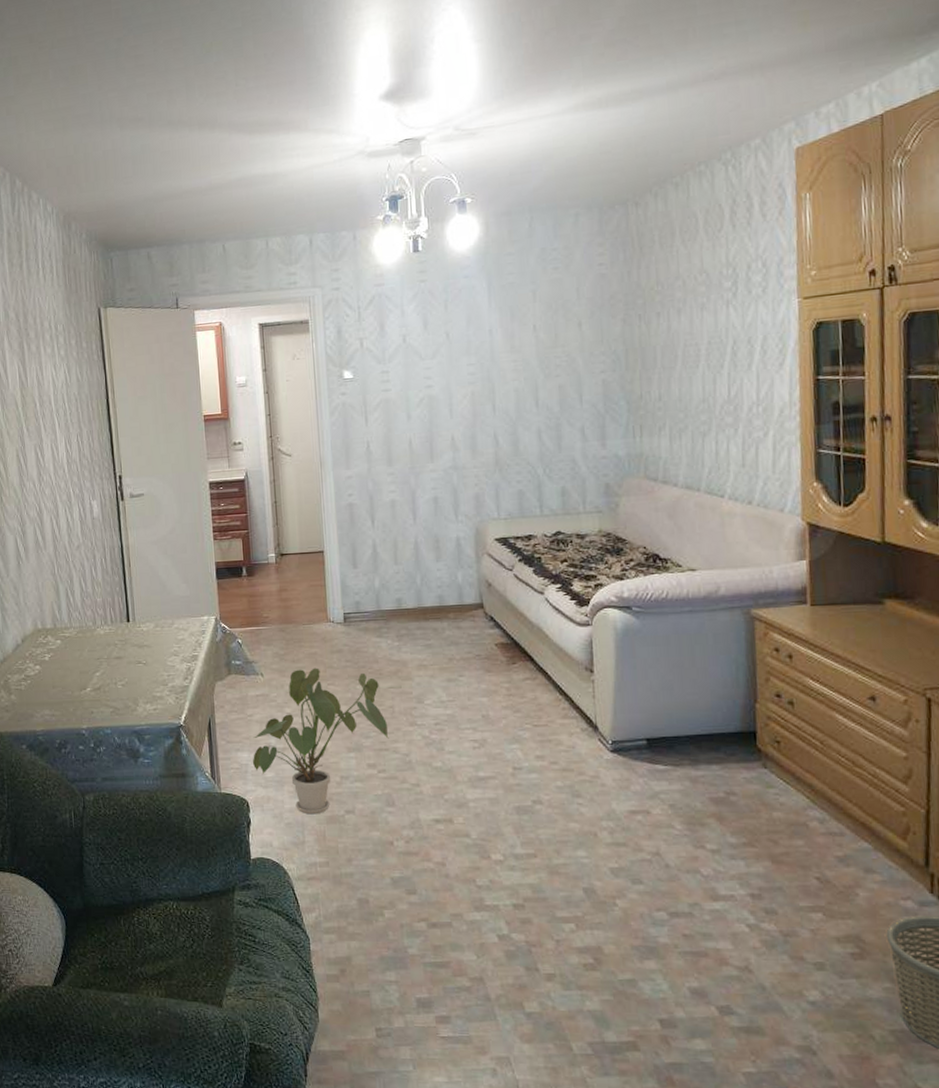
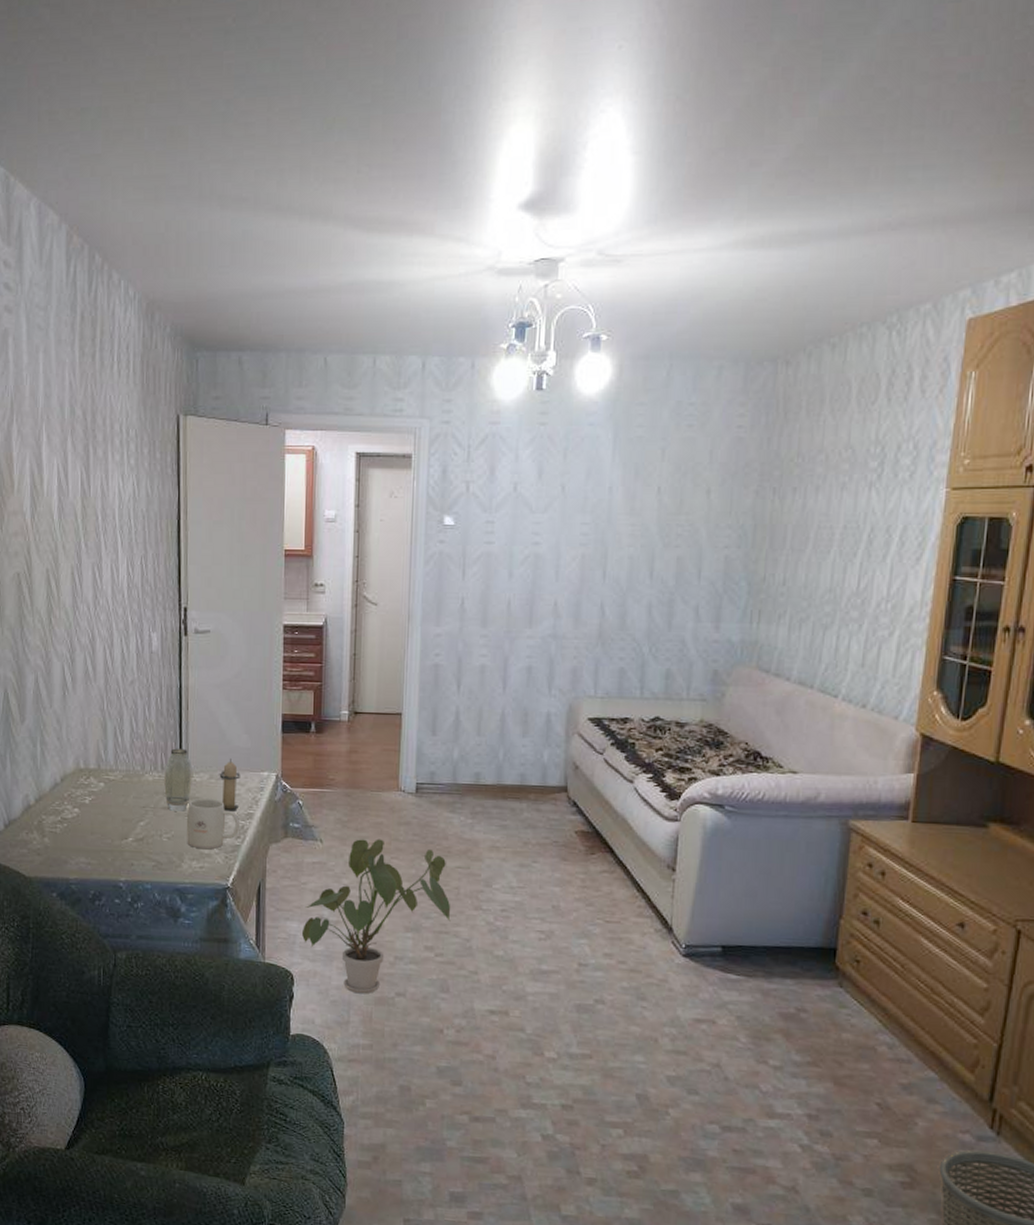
vase: none [114,602,140,660] -> present [164,748,192,811]
mug: none [138,645,186,693] -> present [187,798,239,850]
candle: none [163,607,184,655] -> present [219,759,240,811]

